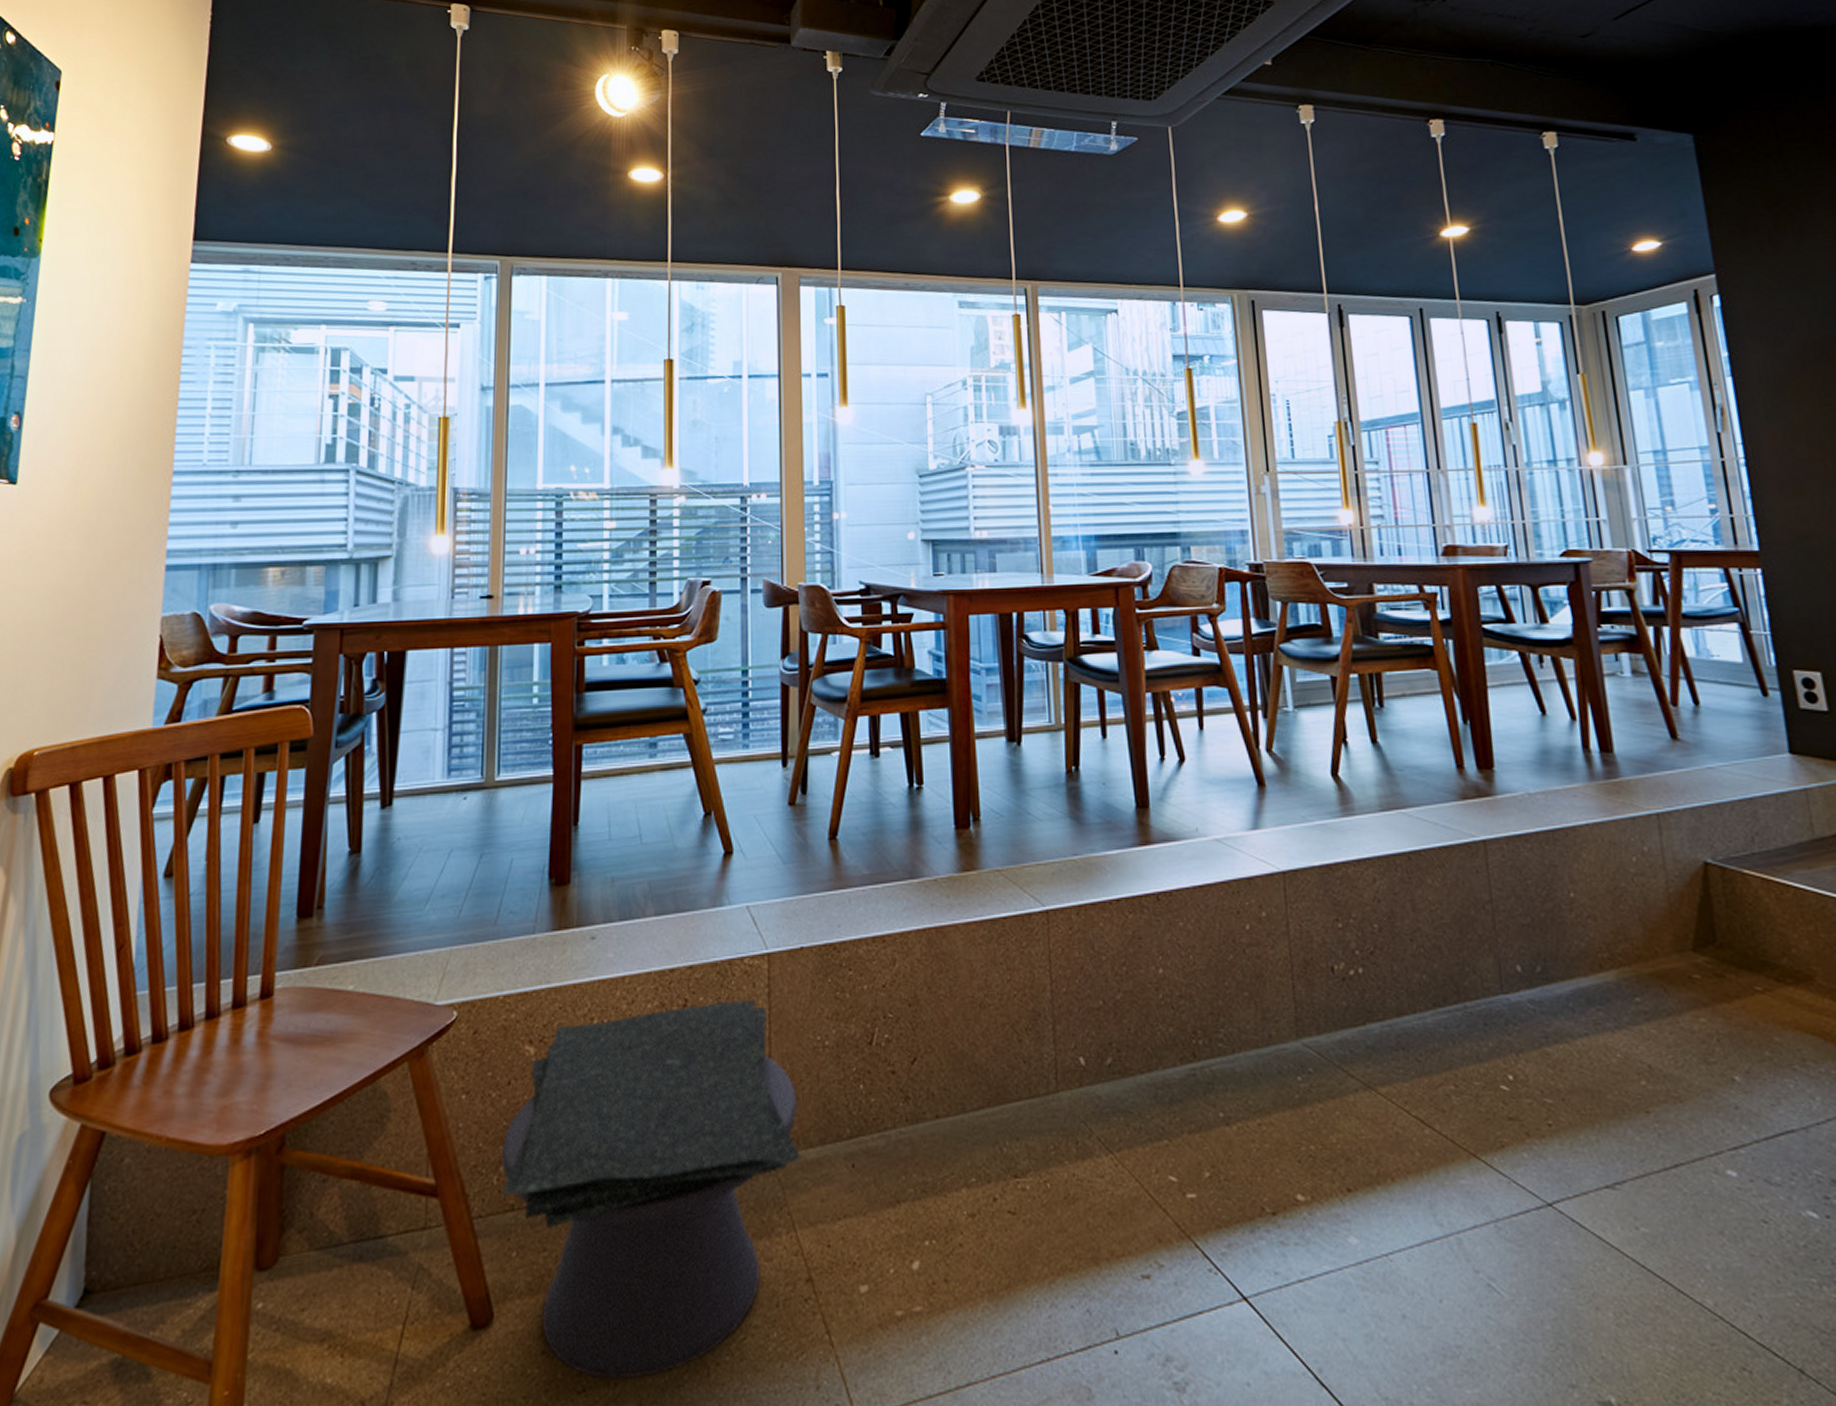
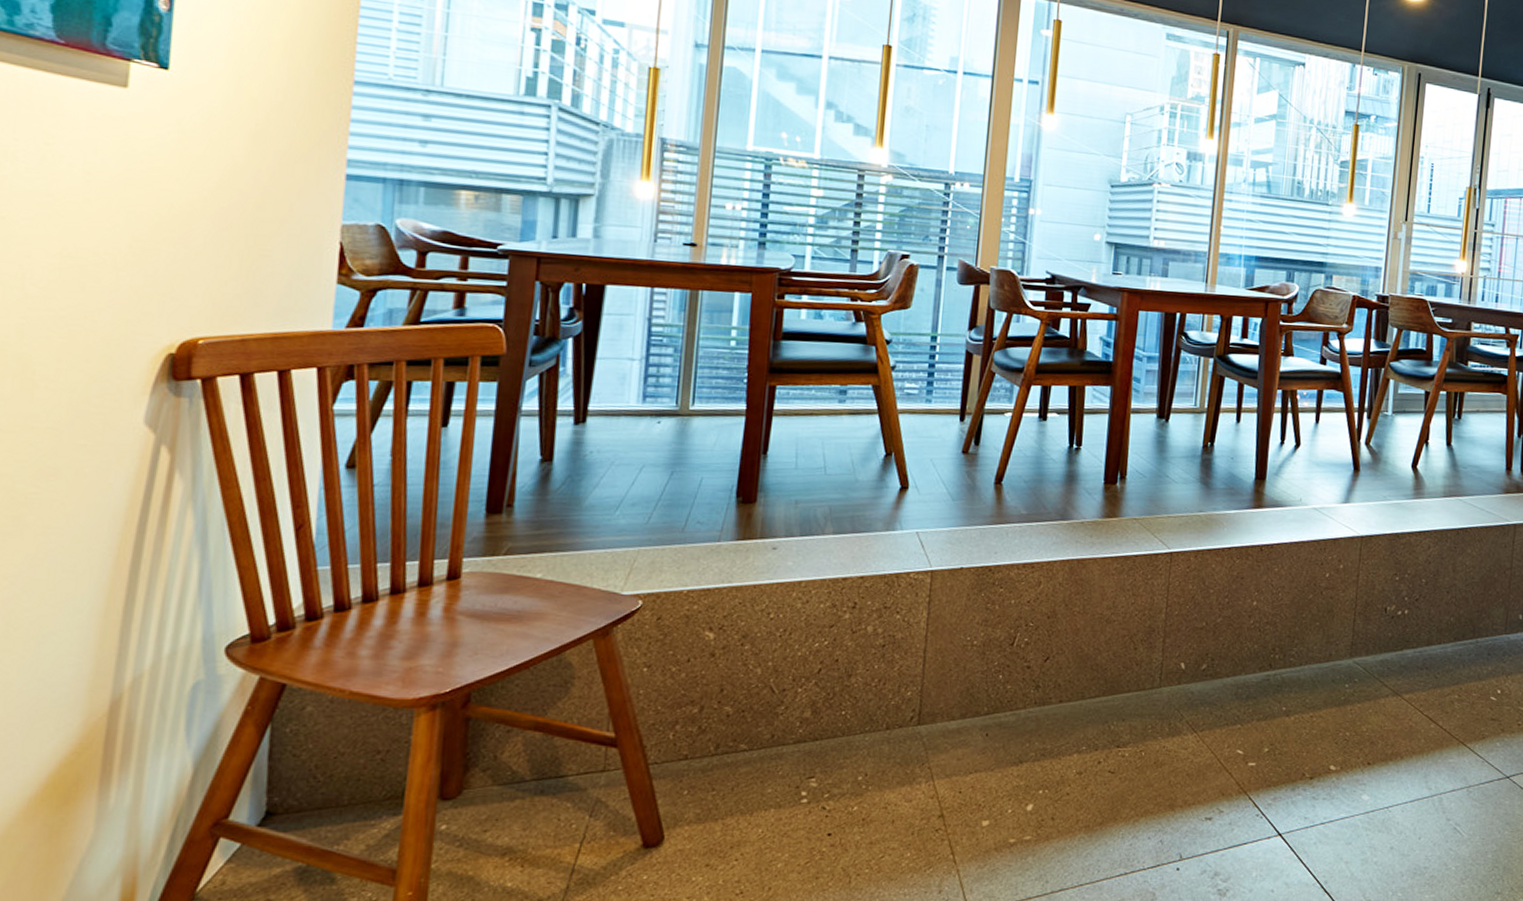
side table: present [500,999,802,1380] -> none [676,605,945,885]

